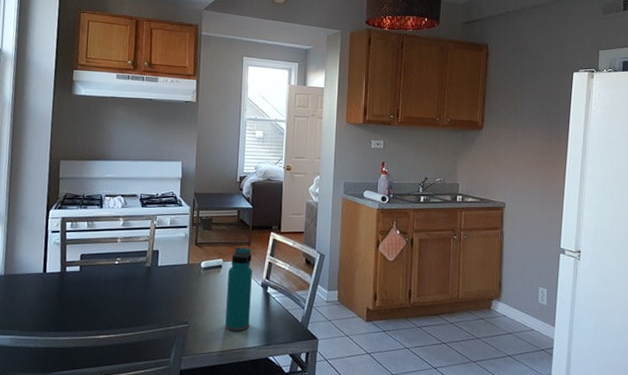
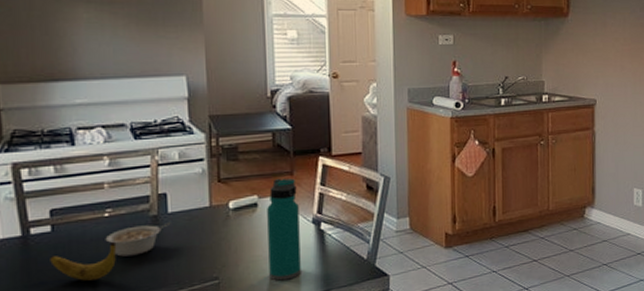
banana: none [76,283,121,312] -> present [50,241,117,281]
legume: none [113,273,159,297] -> present [105,222,171,257]

